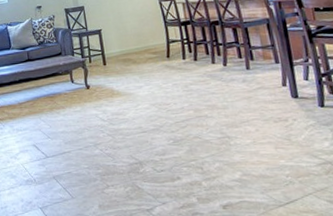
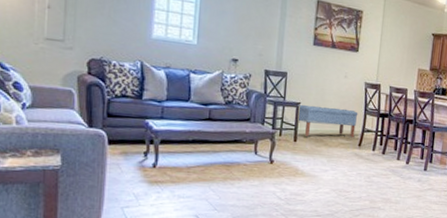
bench: none [99,25,161,58] -> present [298,104,358,138]

